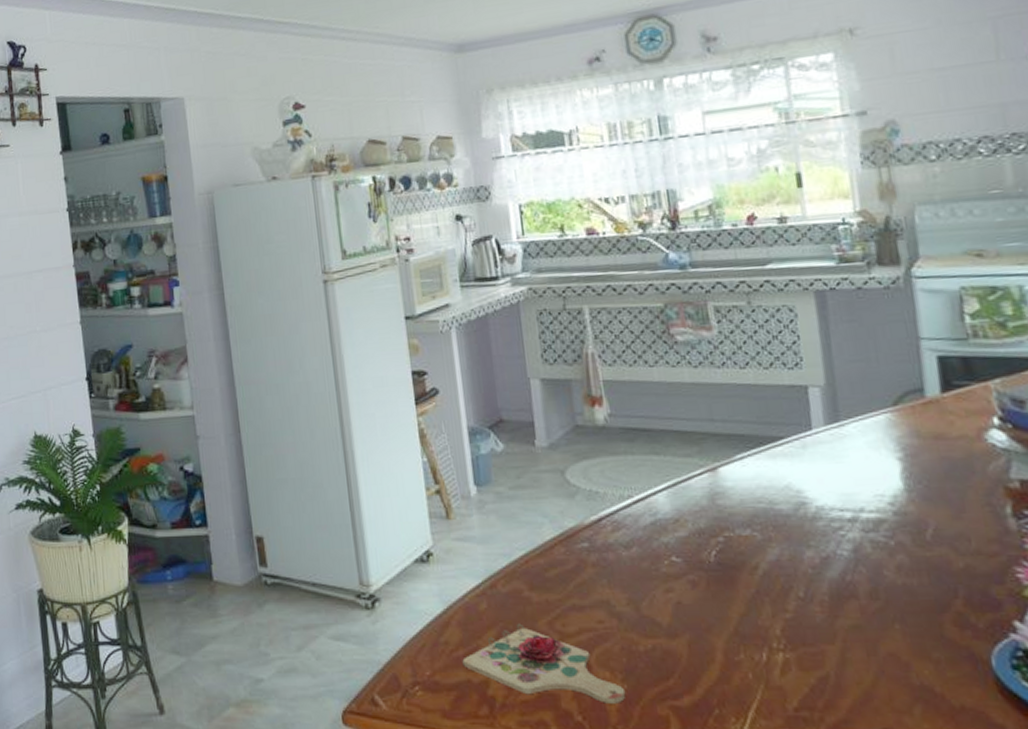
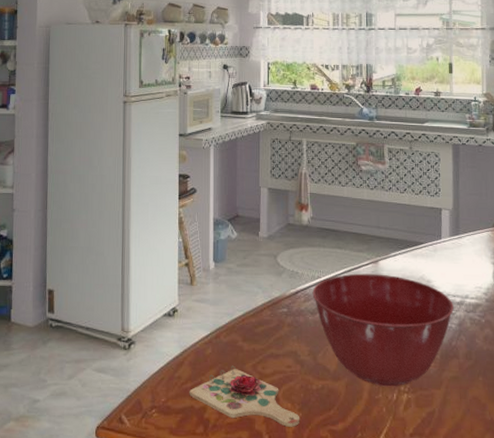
mixing bowl: none [622,486,844,644] -> present [312,273,454,387]

